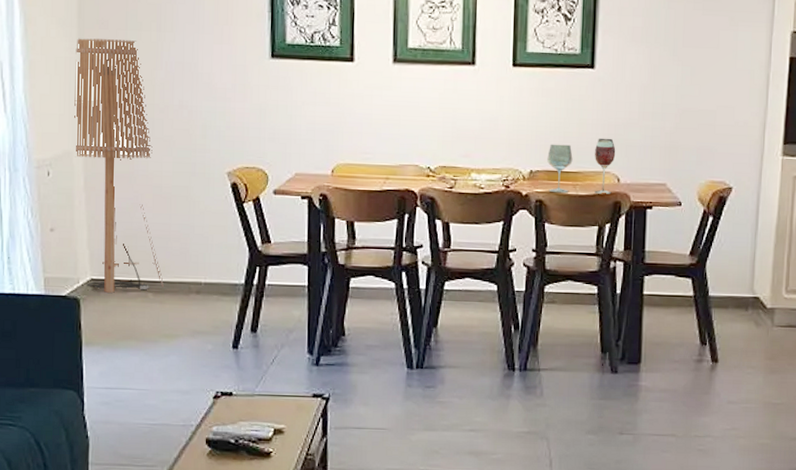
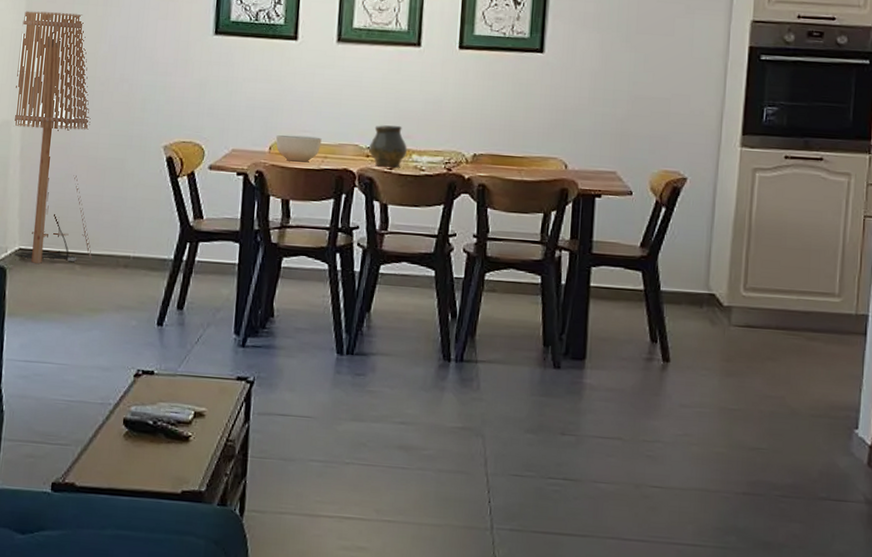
bowl: none [337,157,383,184] -> present [275,135,322,163]
vase: none [428,144,467,186] -> present [368,125,408,168]
wine glass: present [547,144,573,193] -> none [492,127,519,178]
wineglass: present [594,138,616,194] -> none [541,123,564,181]

